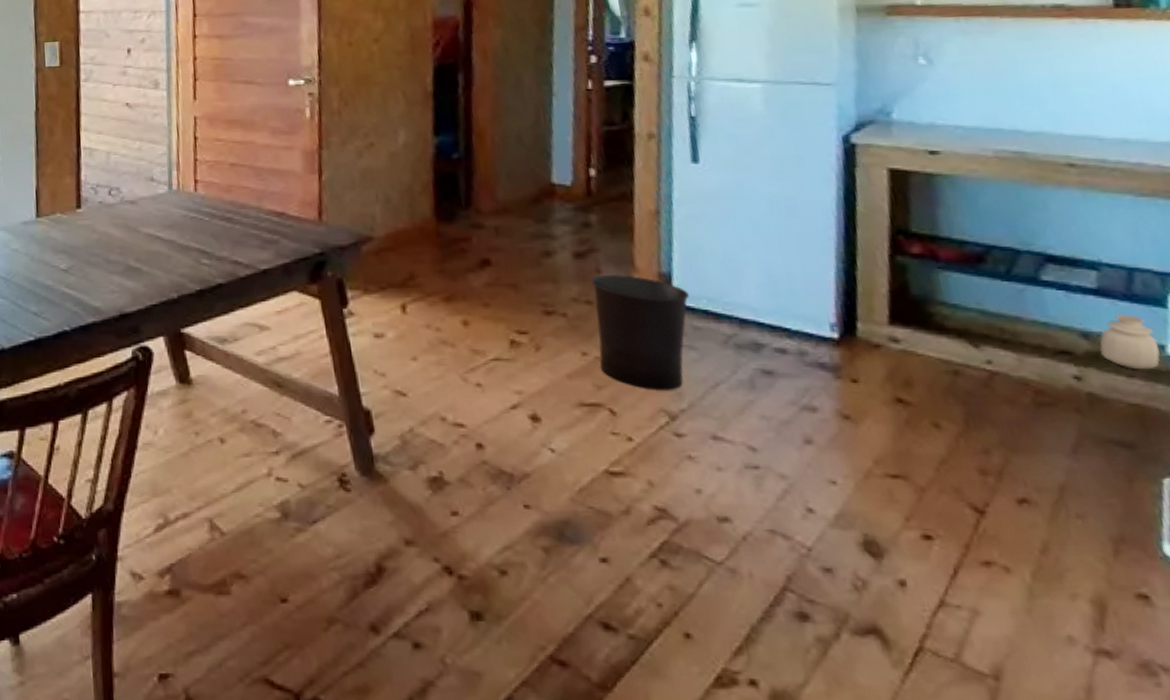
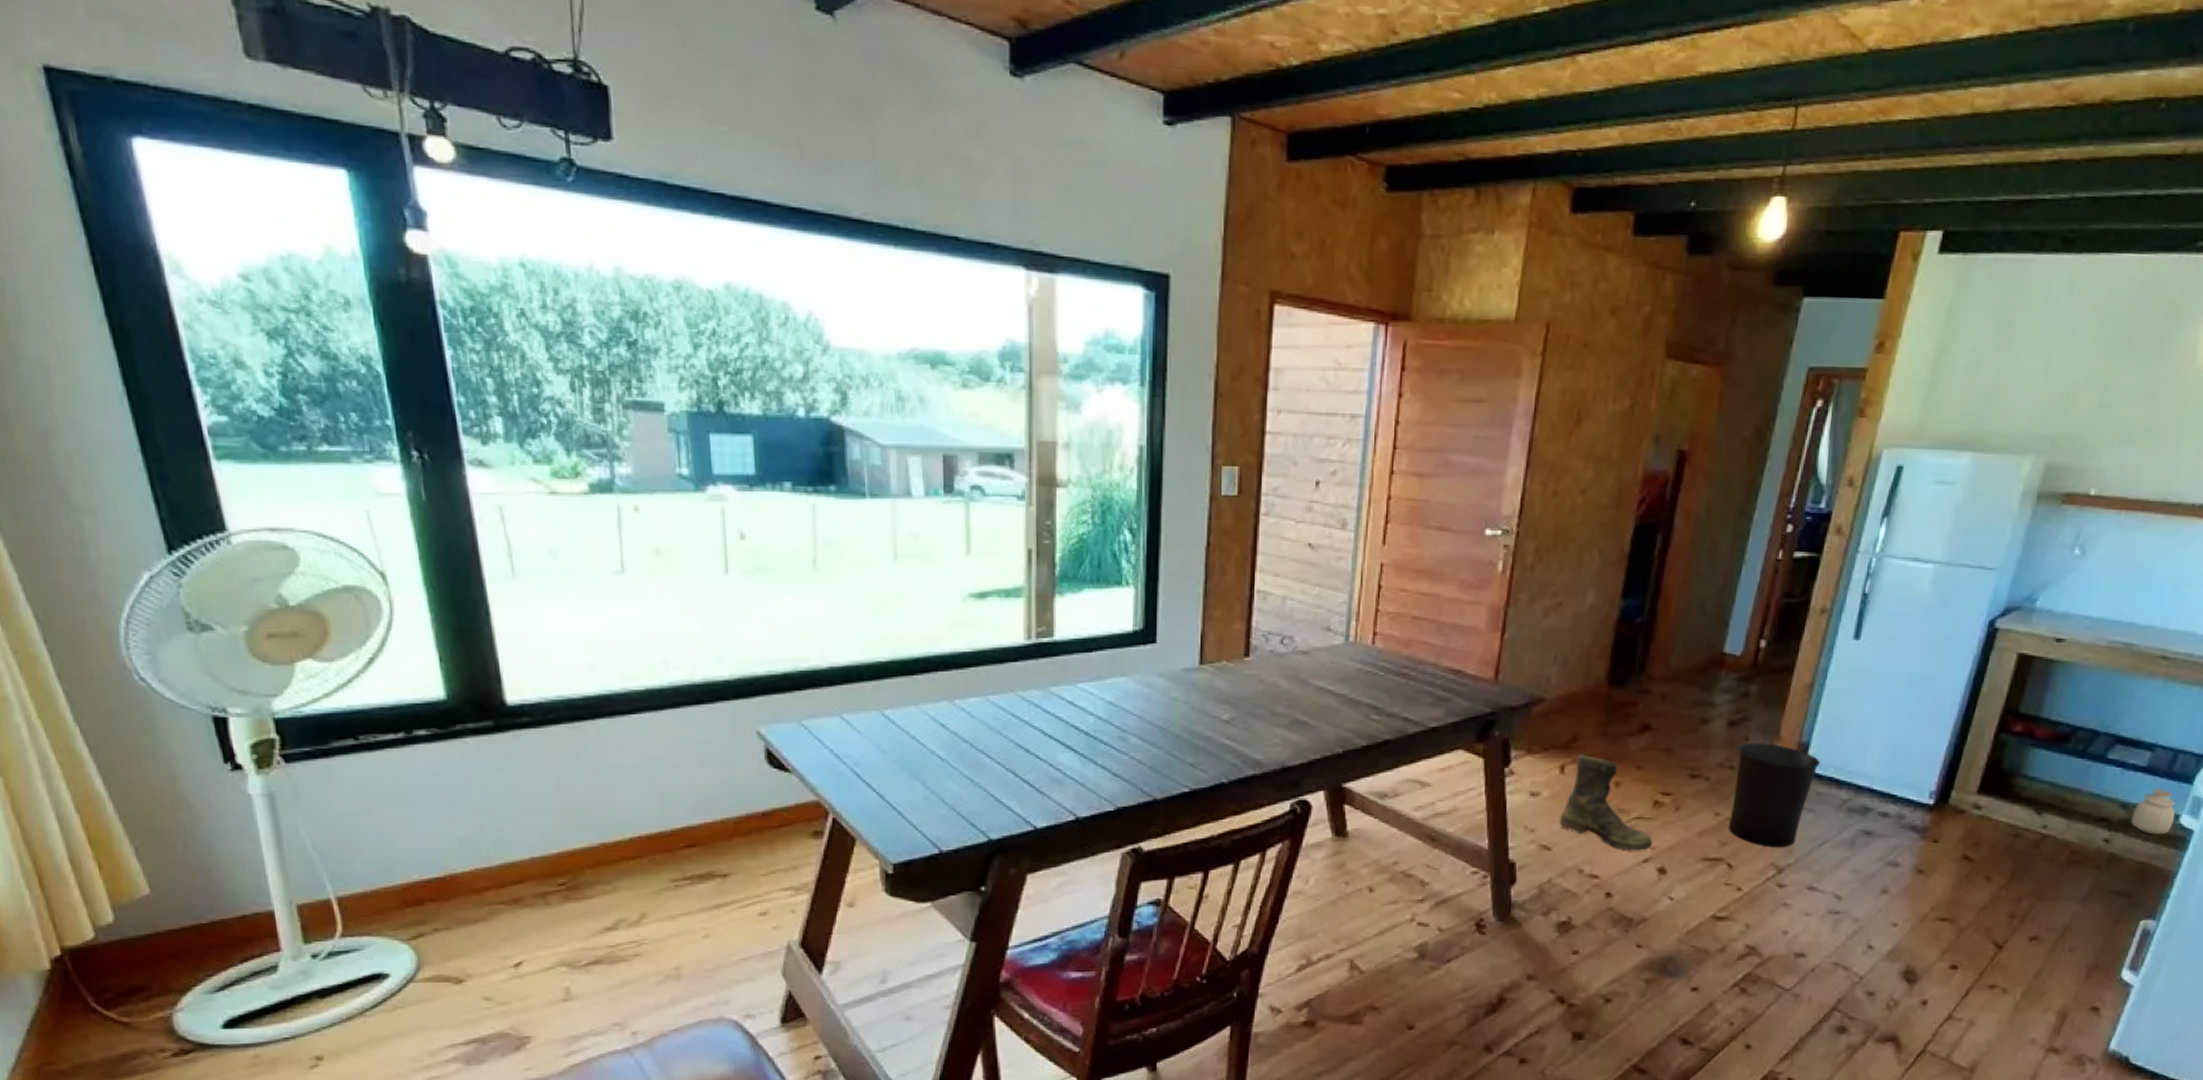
boot: none [410,292,519,396] -> present [1559,753,1653,851]

